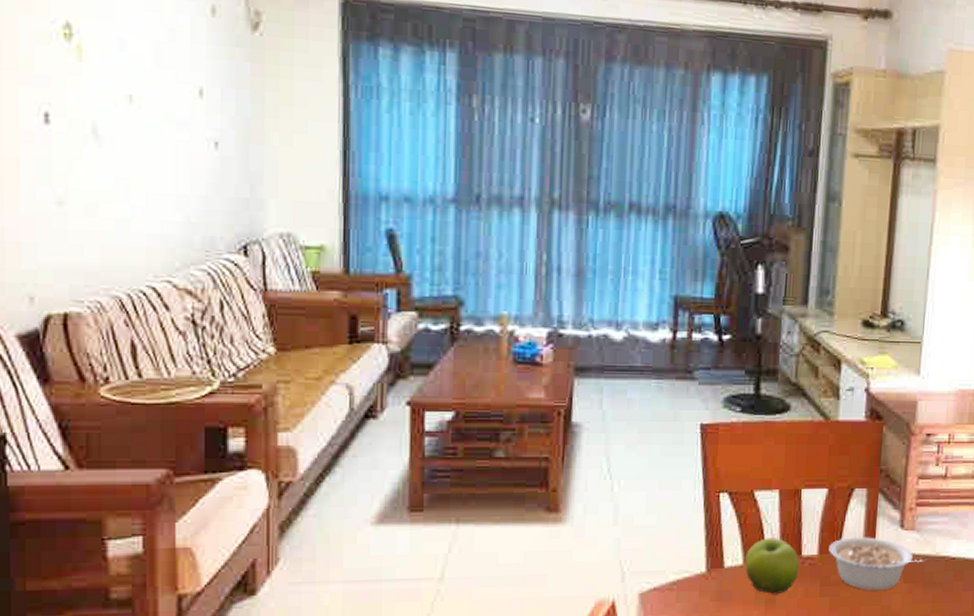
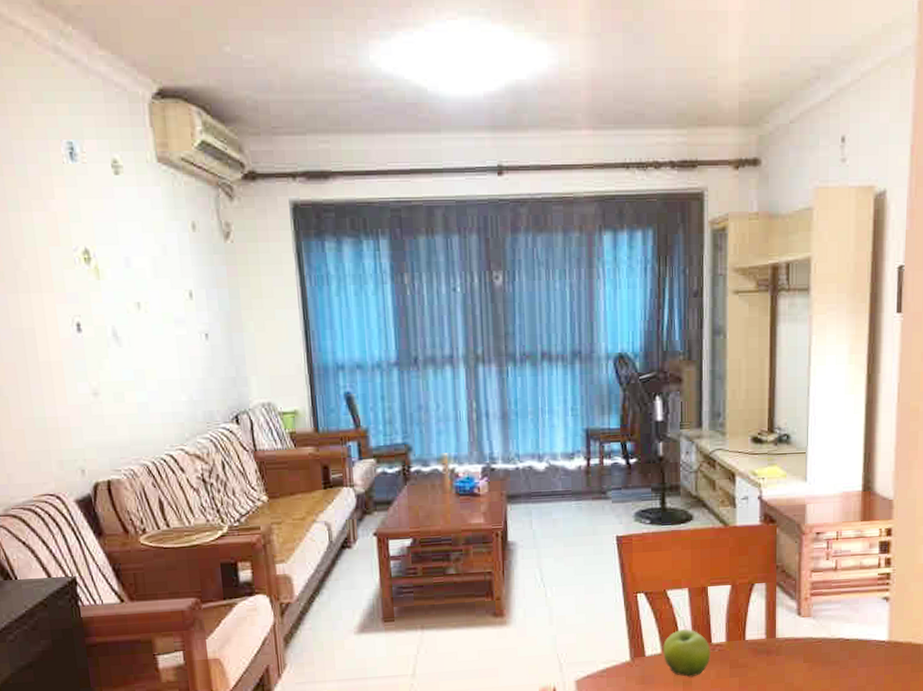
legume: present [829,536,926,590] -> none [735,624,823,670]

